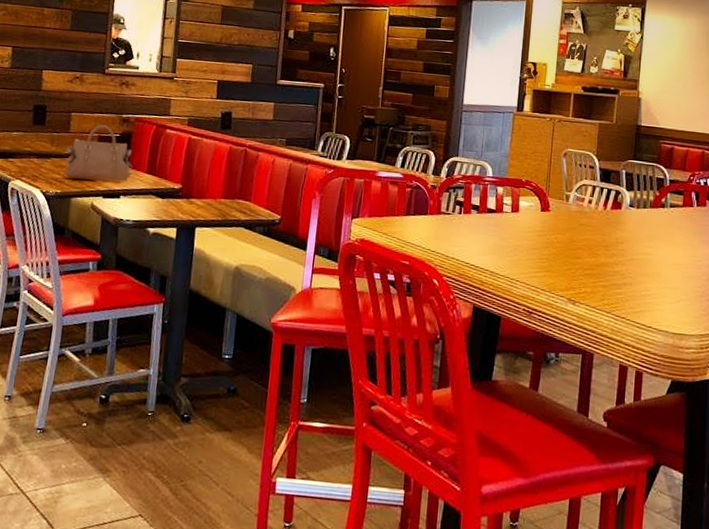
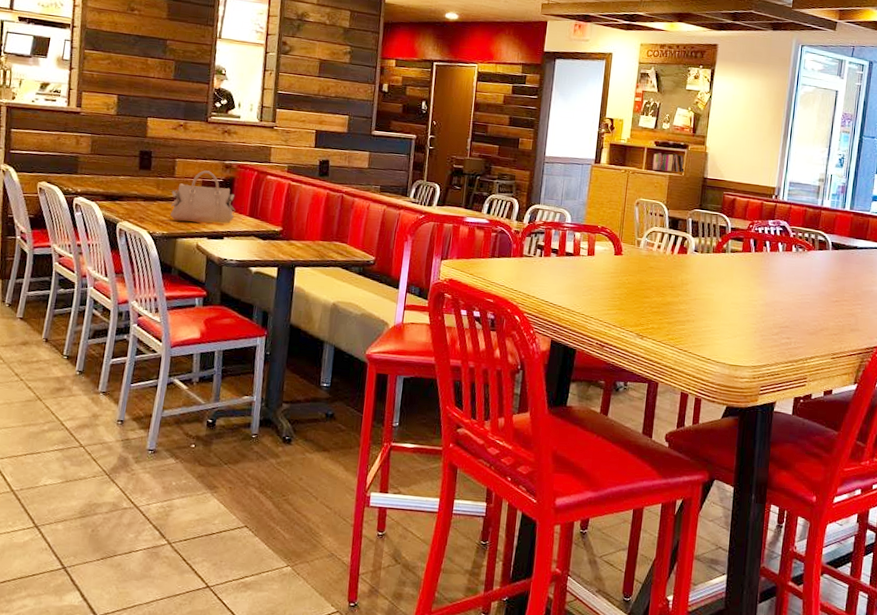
books: none [580,98,616,121] -> present [652,152,685,173]

